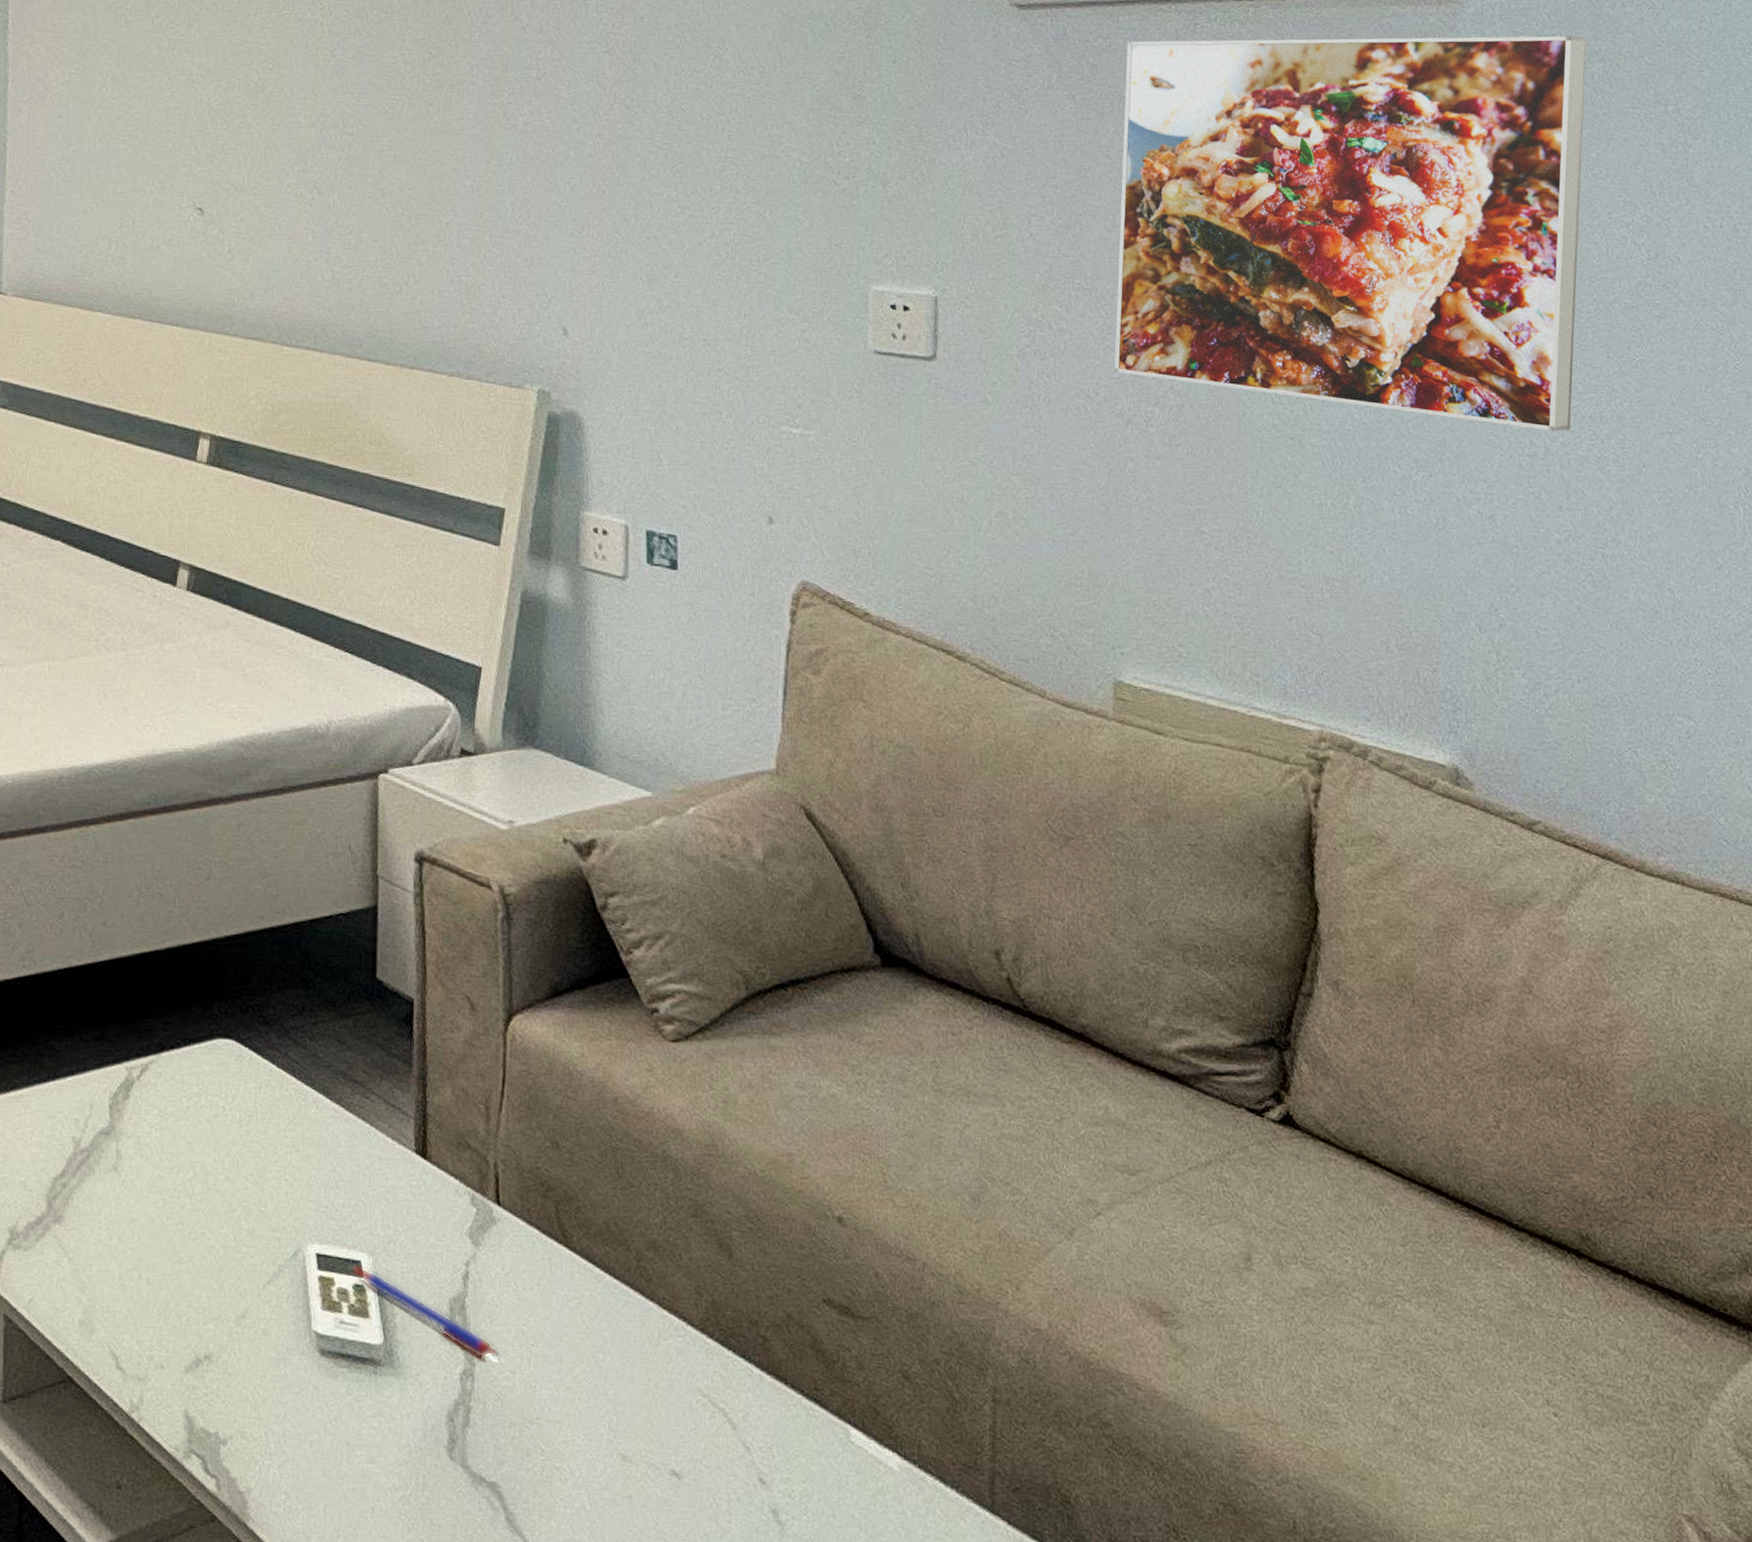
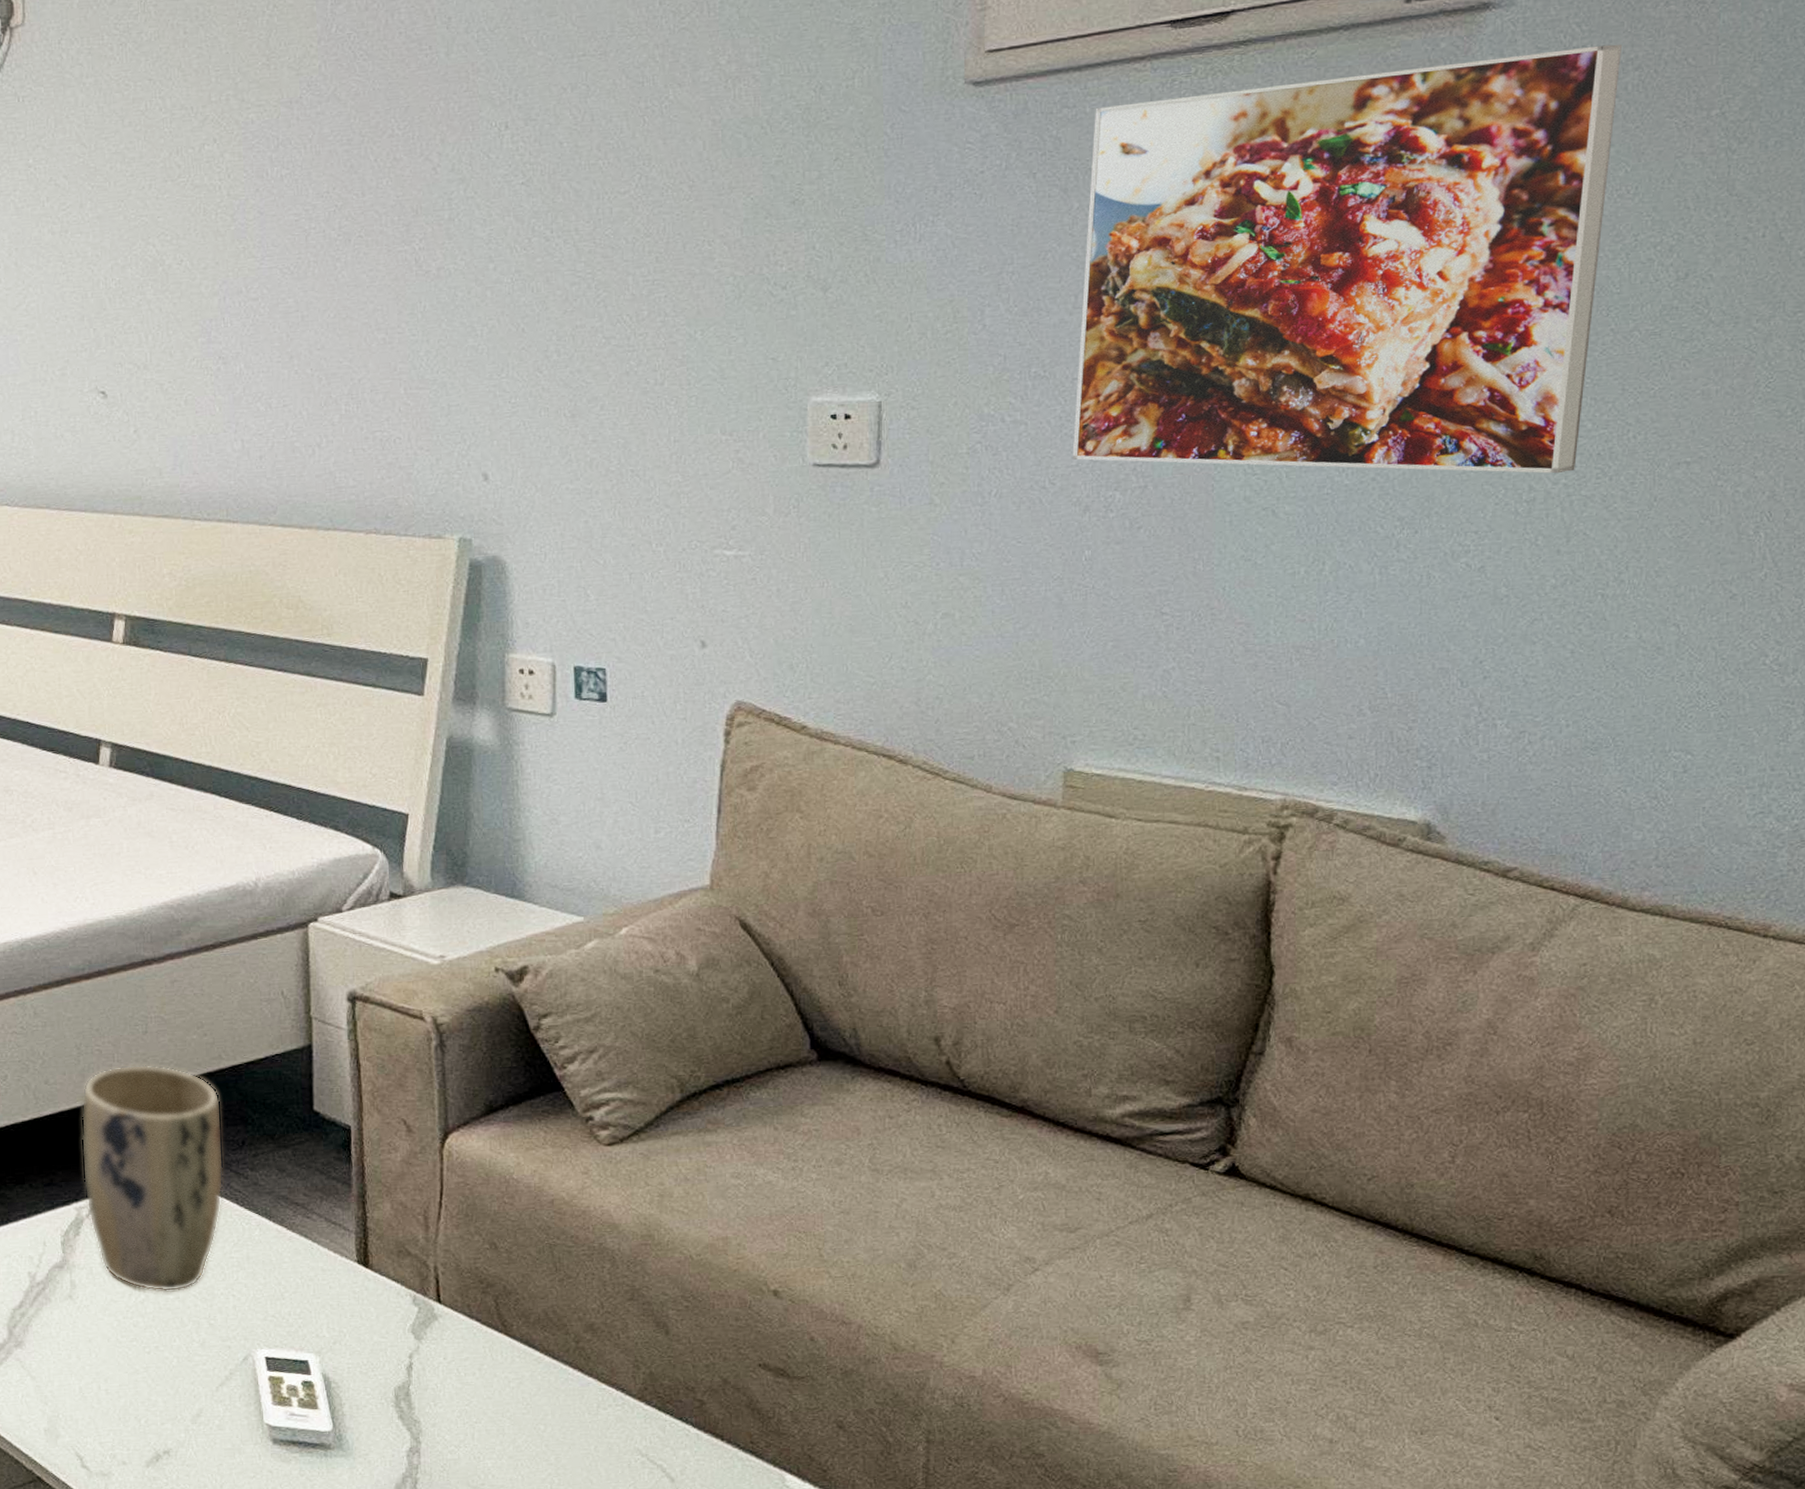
plant pot: none [136,912,282,1171] -> present [81,1064,224,1292]
pen: present [350,1265,500,1359] -> none [298,1364,444,1437]

